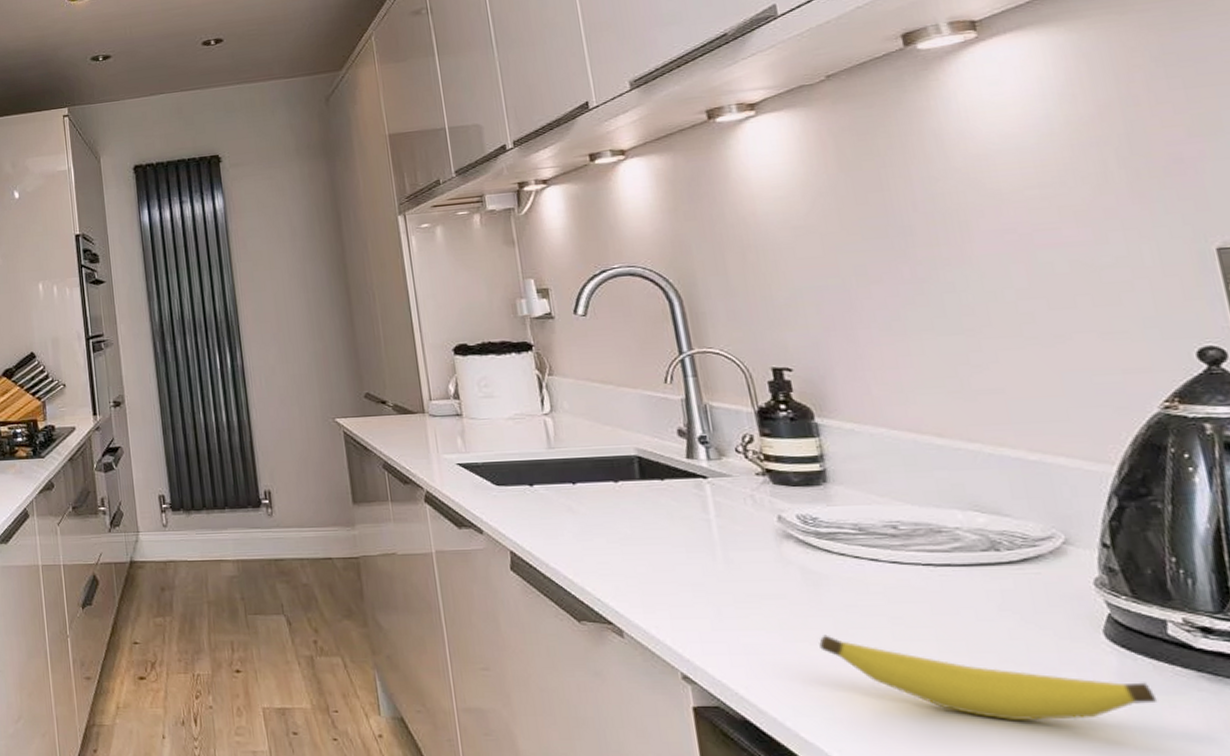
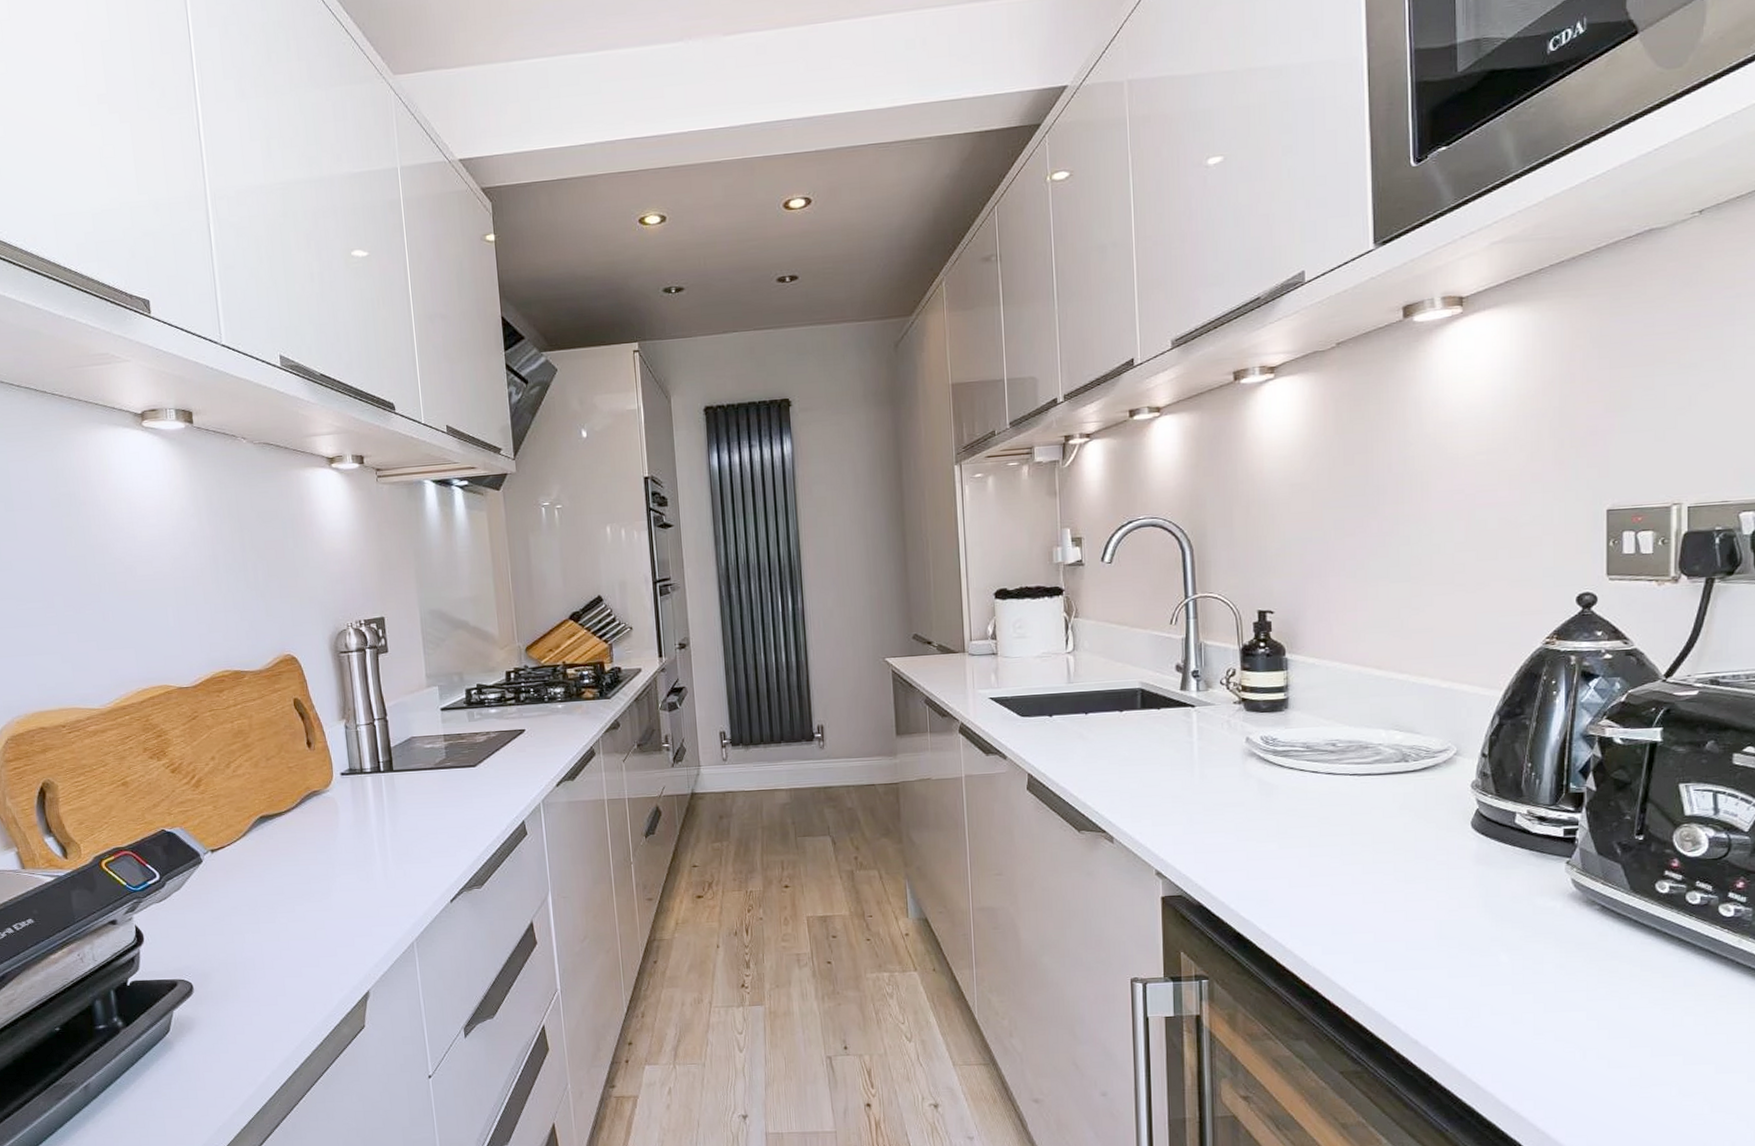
banana: present [819,635,1158,720] -> none [1264,834,1499,894]

